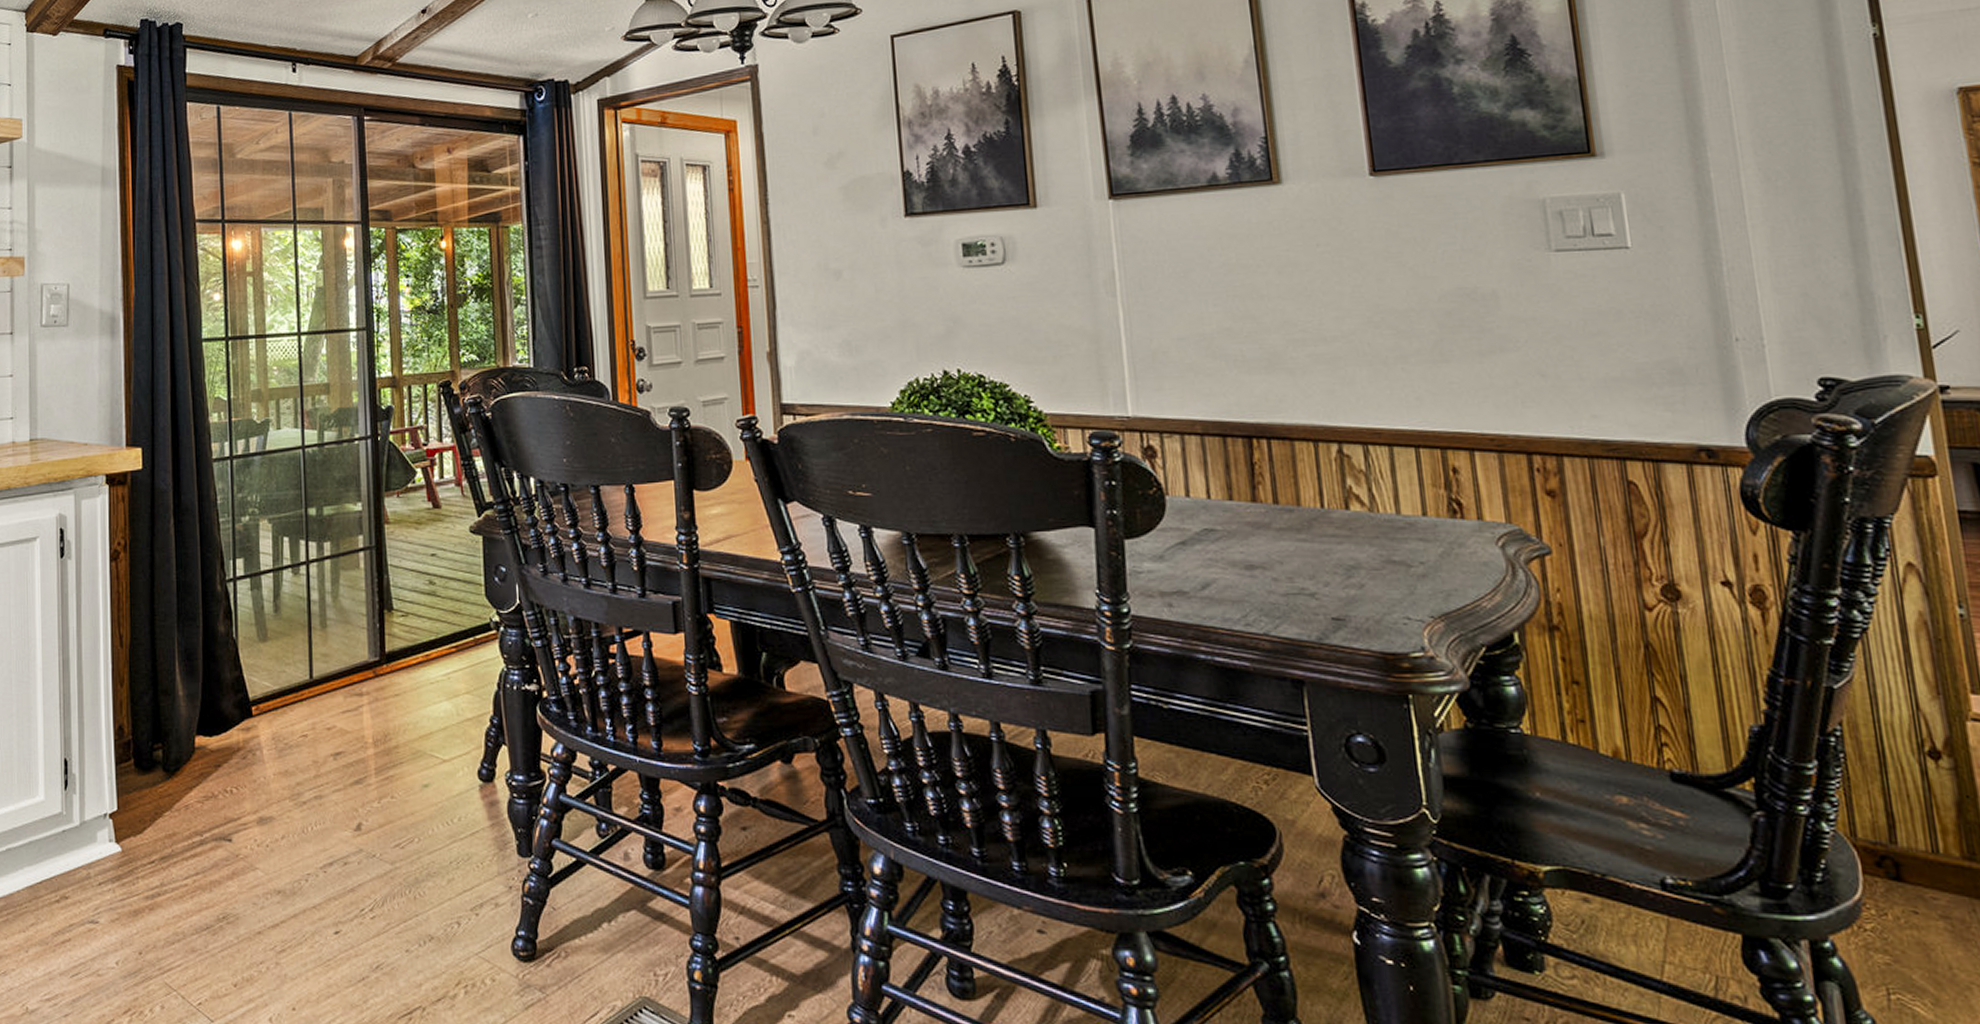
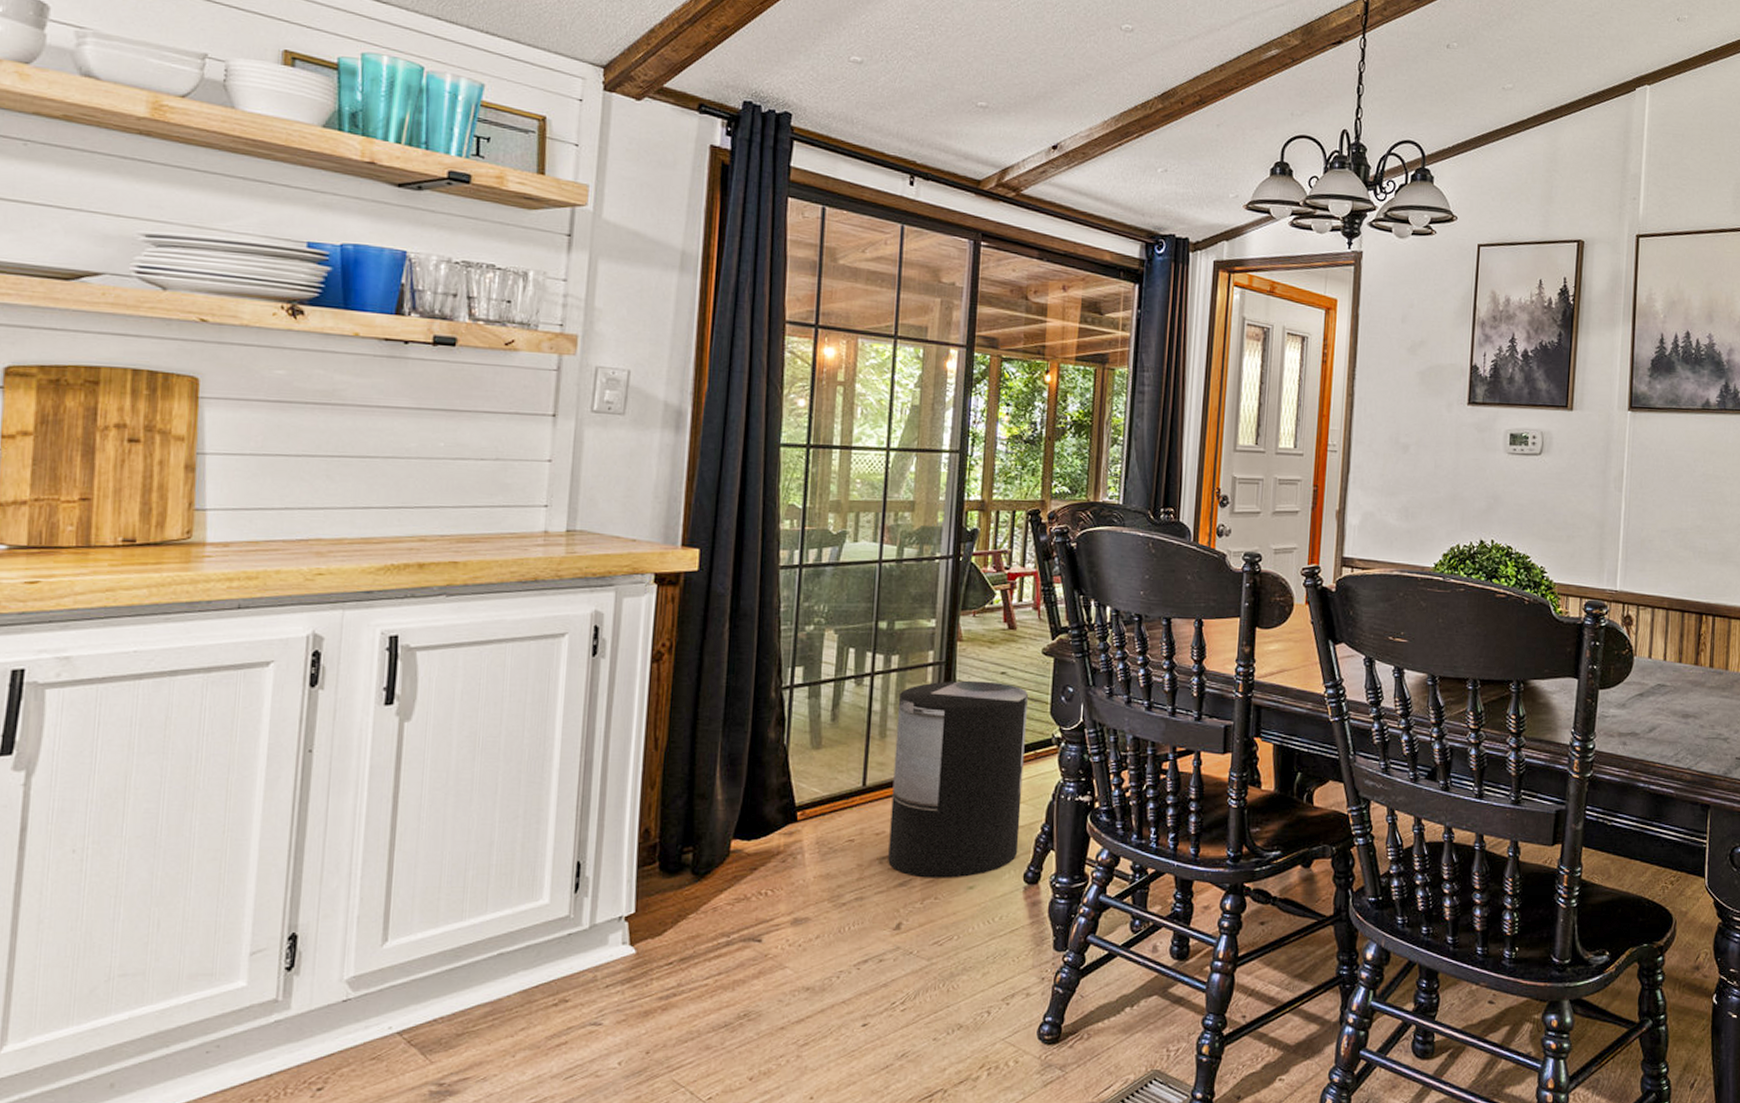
trash can: none [334,564,469,776] -> present [888,680,1028,878]

